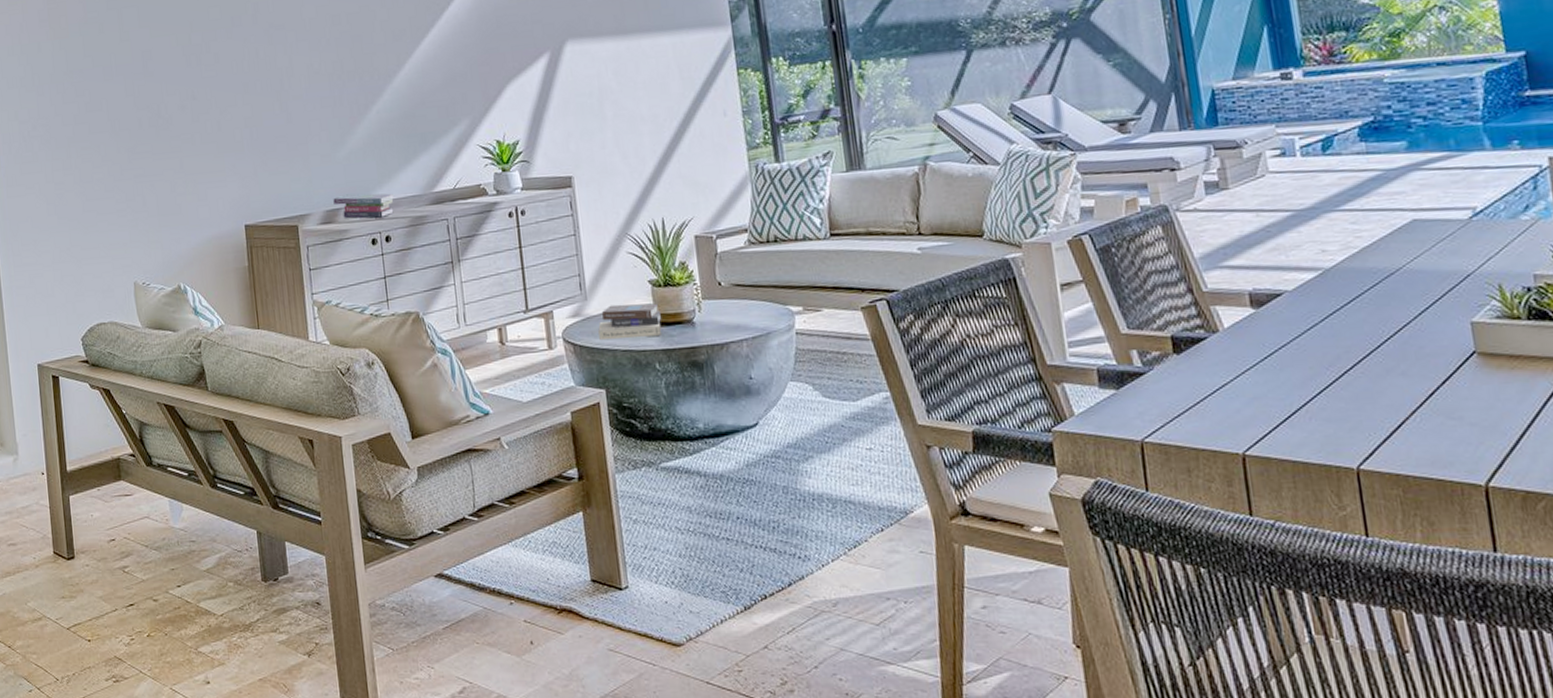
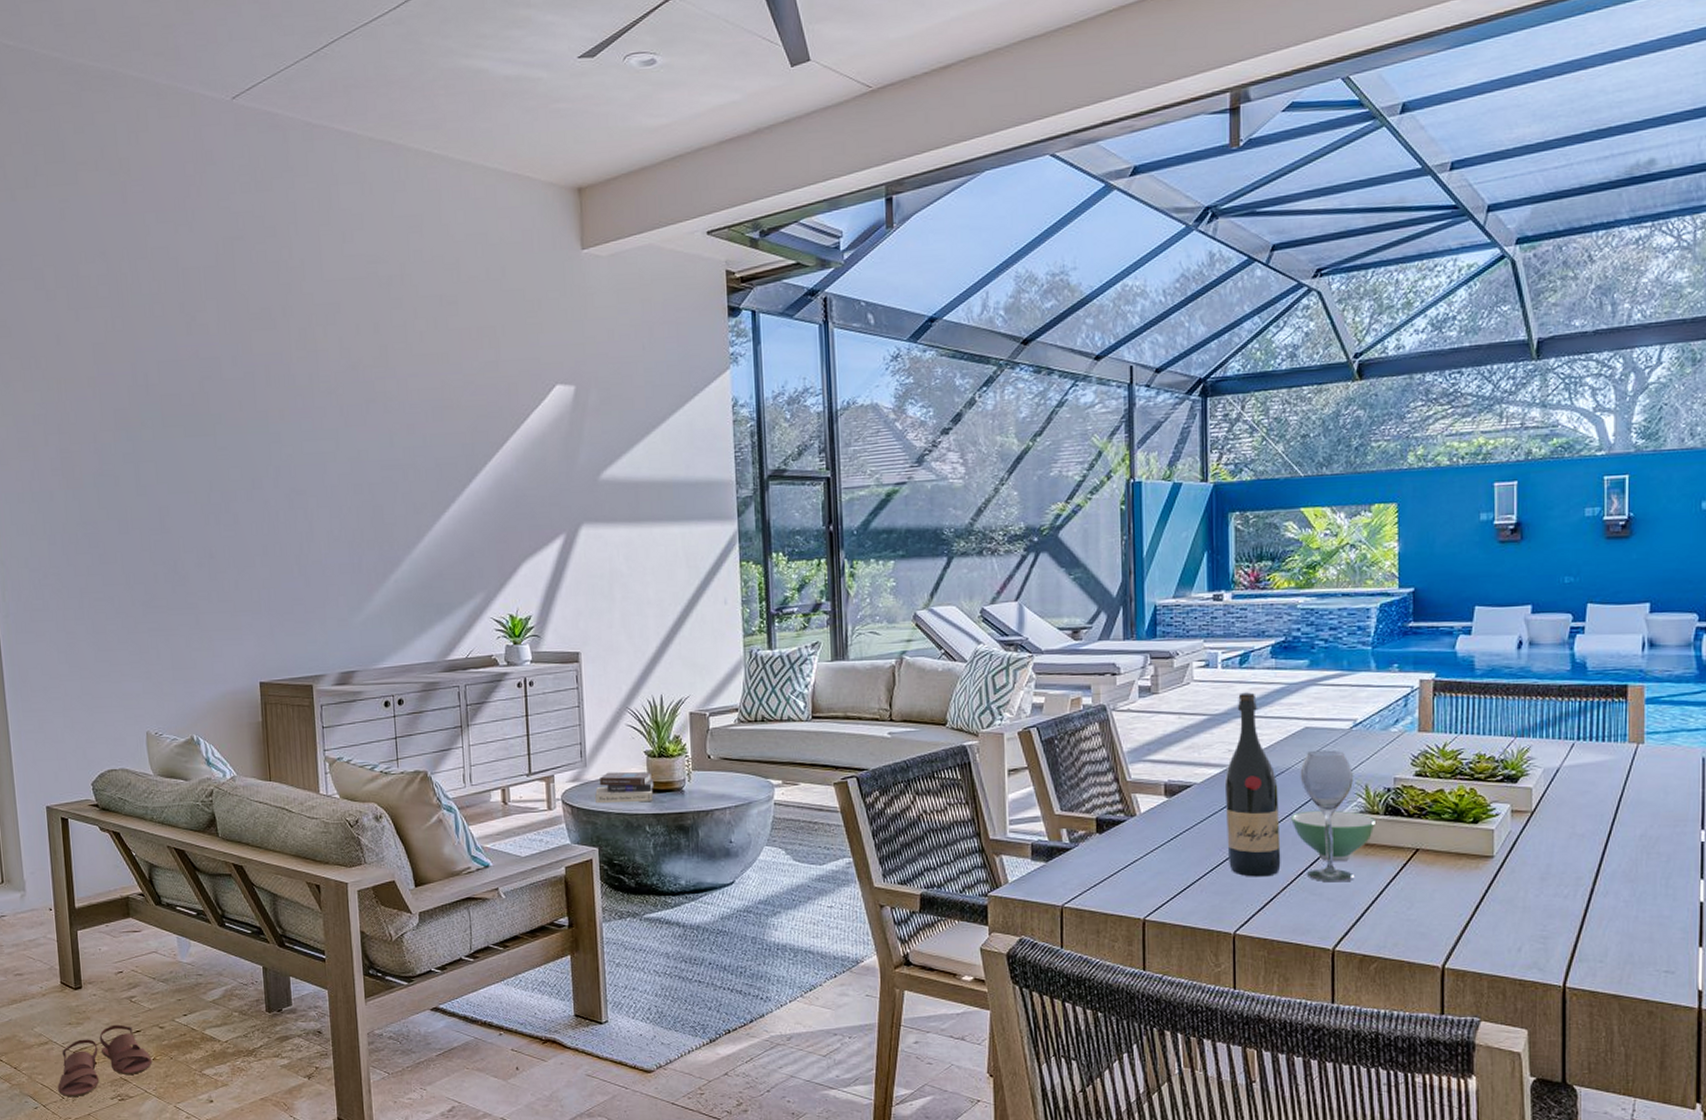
sandal: none [52,597,146,678] -> present [58,1024,152,1096]
books: present [333,193,394,219] -> none [348,657,408,682]
wine bottle: none [1321,182,1406,400] -> present [1224,692,1281,877]
bowl: none [1410,316,1520,379] -> present [1291,810,1377,862]
wineglass: none [1413,245,1500,404] -> present [1300,750,1354,883]

